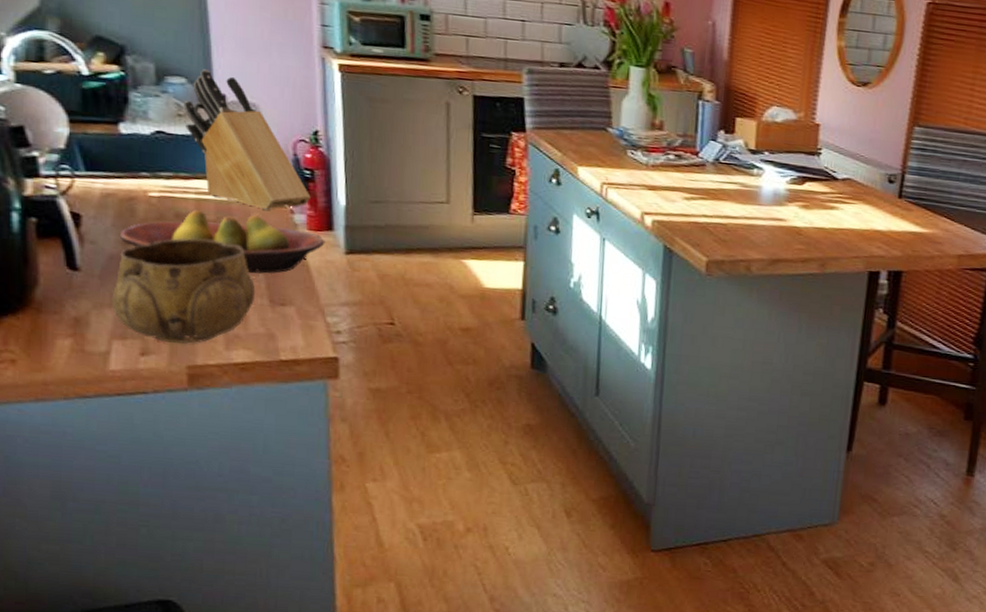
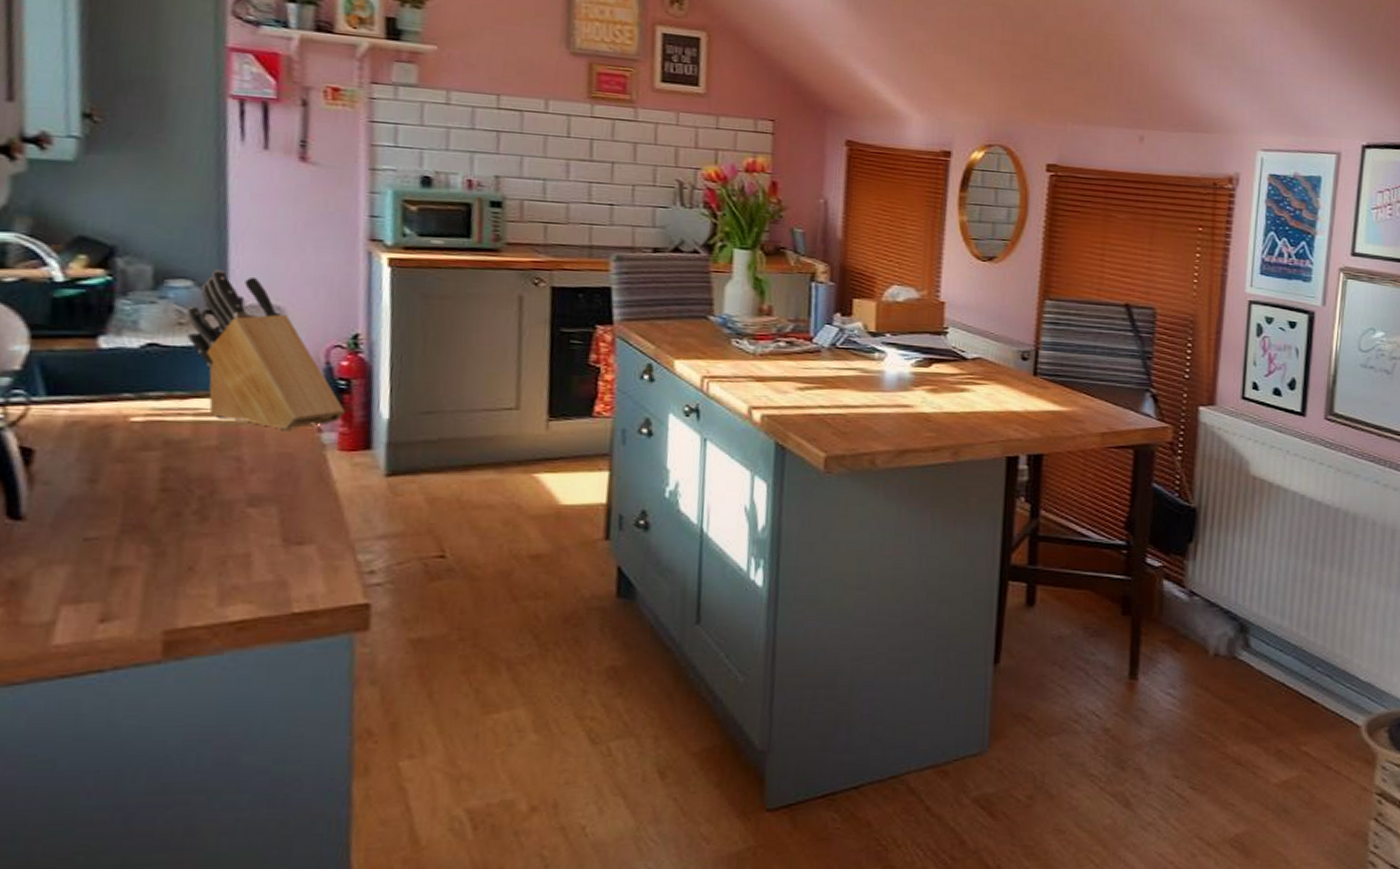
decorative bowl: present [111,238,256,345] -> none [64,470,265,604]
fruit bowl: present [120,210,325,274] -> none [86,435,361,507]

